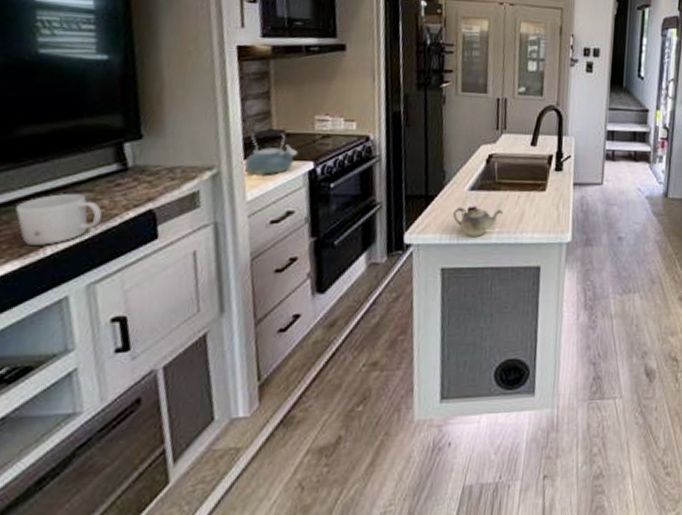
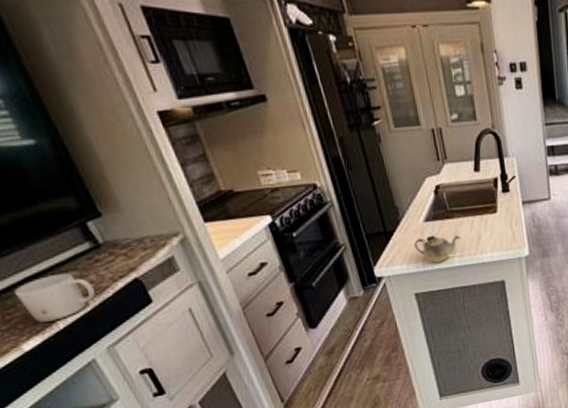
kettle: present [244,130,298,175] -> none [202,190,254,235]

